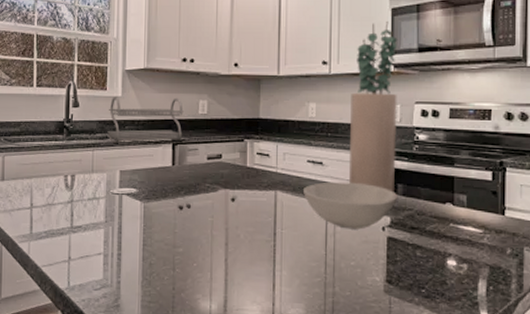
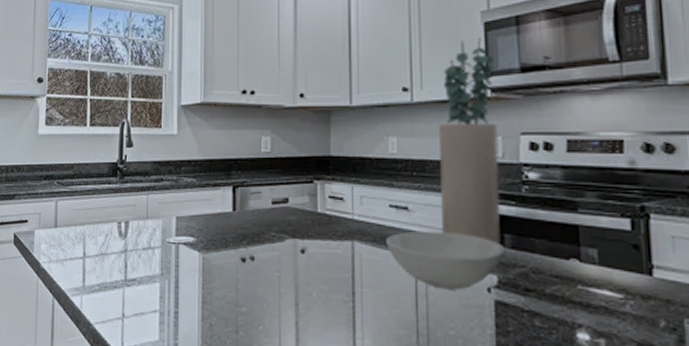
dish rack: present [107,96,184,144] -> none [162,134,244,187]

